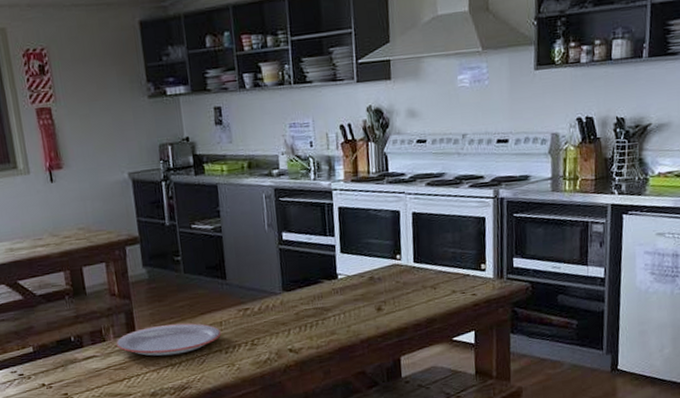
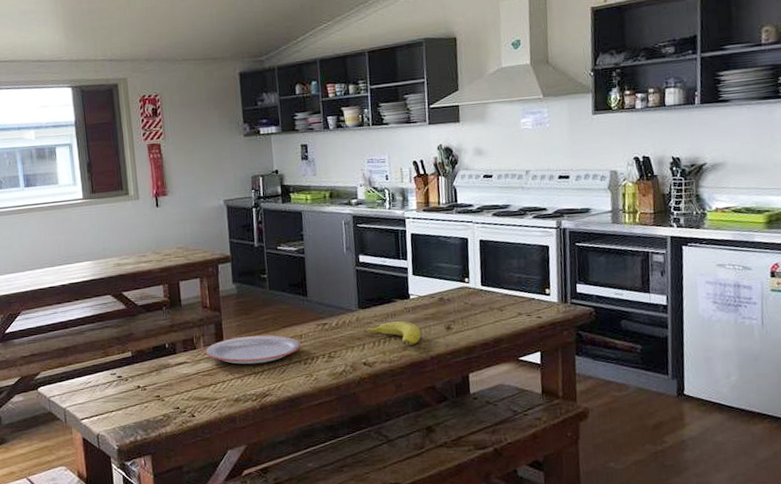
fruit: none [286,303,350,329] -> present [361,321,421,345]

